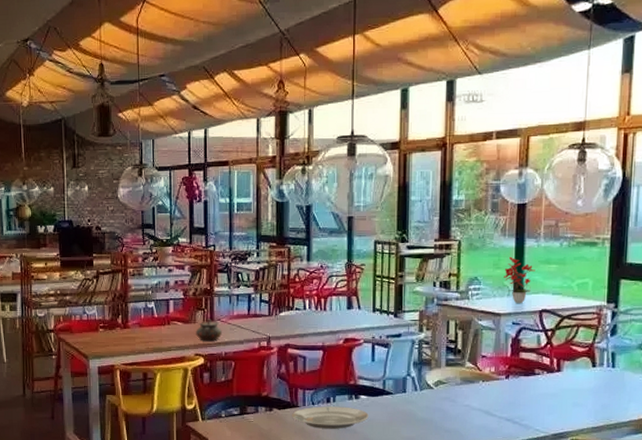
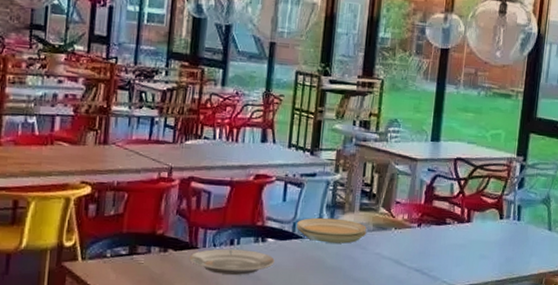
teapot: present [196,319,222,341] -> none [84,141,116,168]
plate: none [387,374,455,397] -> present [297,217,367,244]
potted flower: present [504,256,535,304] -> none [423,101,453,151]

